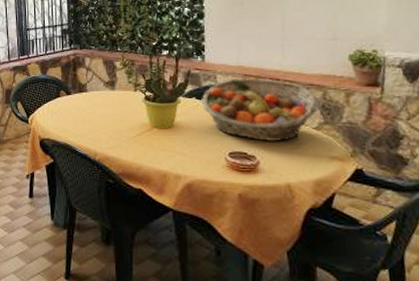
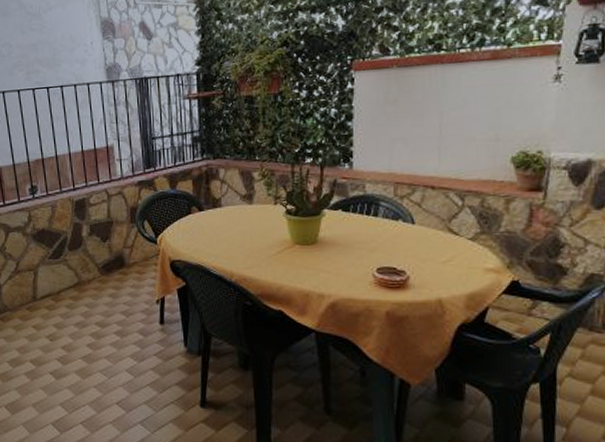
fruit basket: present [201,78,319,141] -> none [347,186,476,254]

